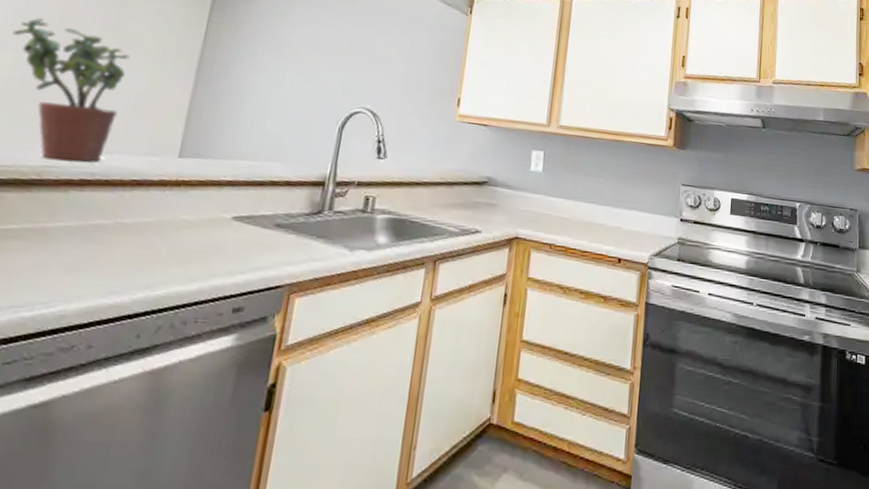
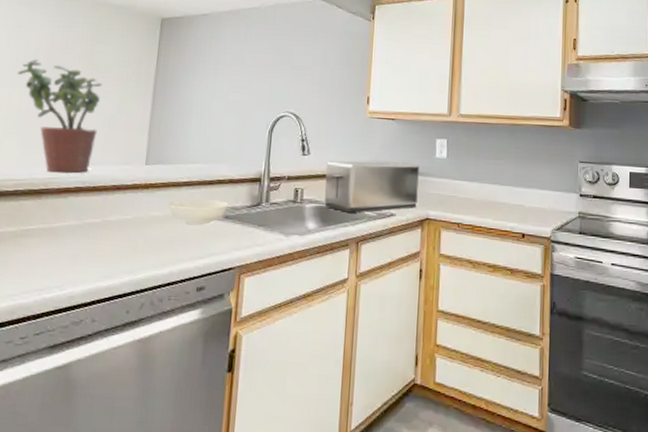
bowl: none [203,202,283,234] -> present [168,199,229,226]
toaster: none [399,167,512,228] -> present [324,161,419,213]

